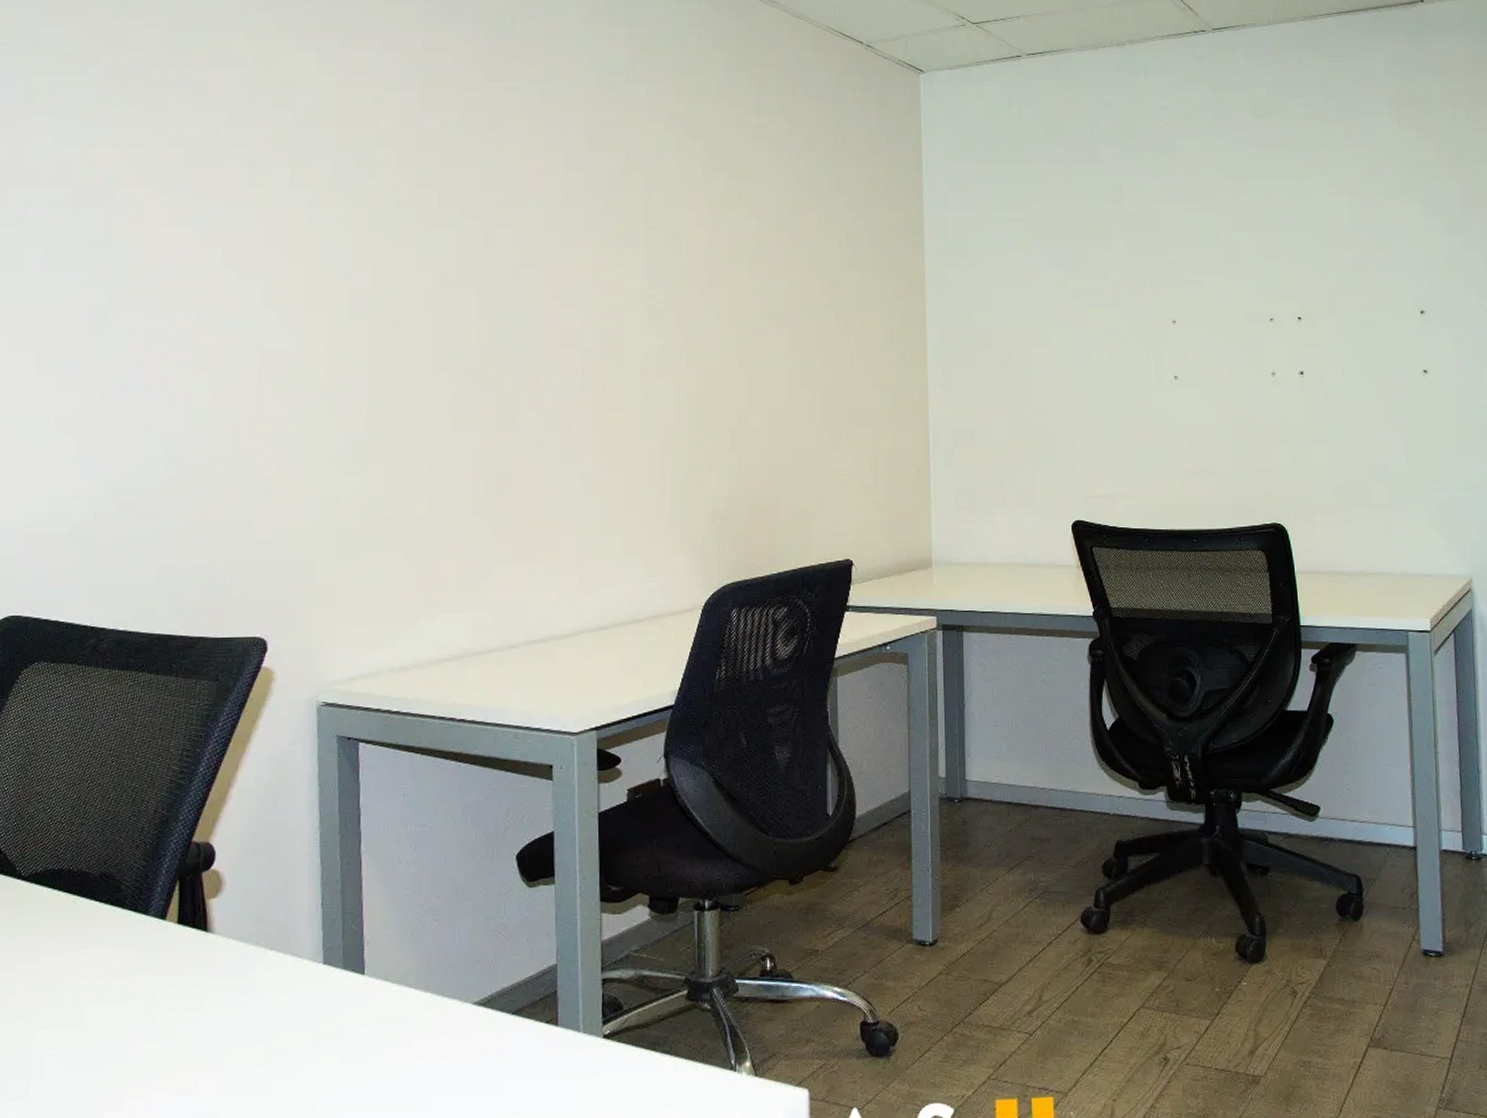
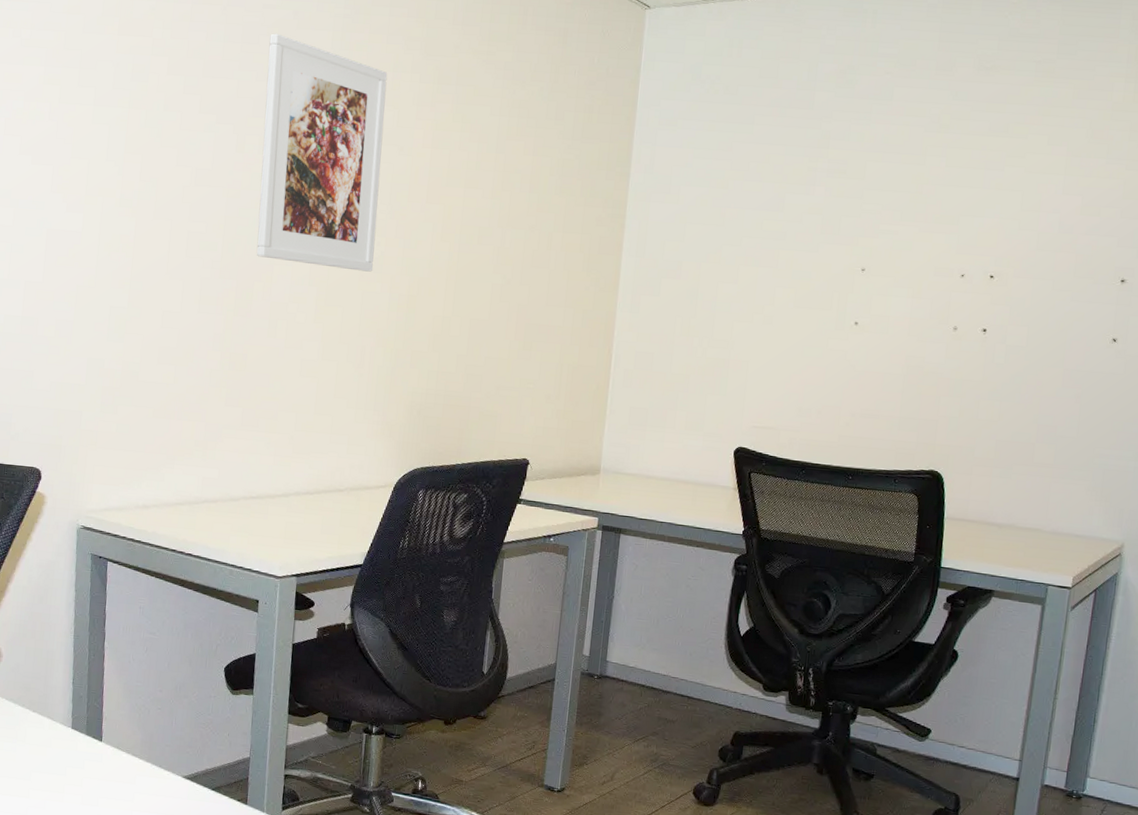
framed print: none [514,117,655,368] -> present [256,33,388,272]

